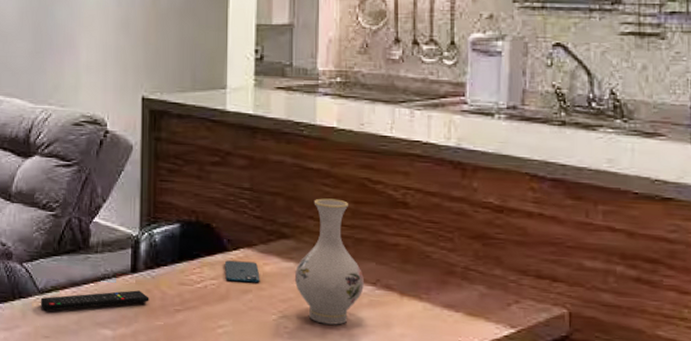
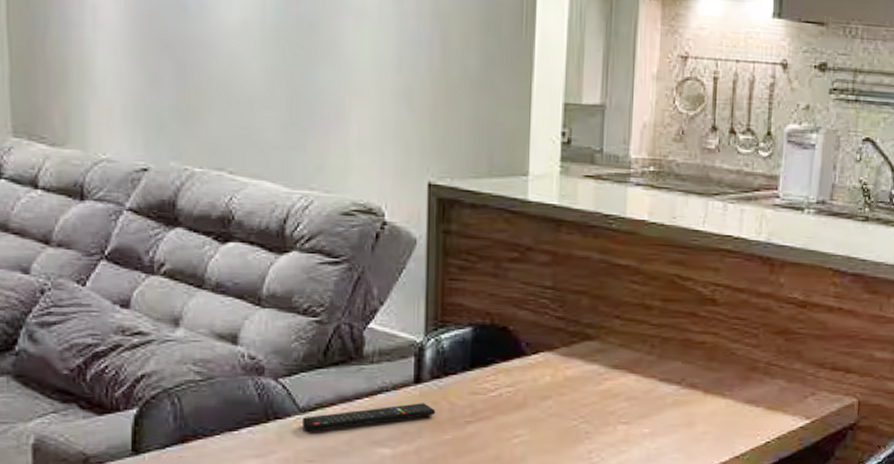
smartphone: present [225,260,260,283] -> none [523,365,561,388]
vase: present [294,198,364,325] -> none [597,296,669,427]

